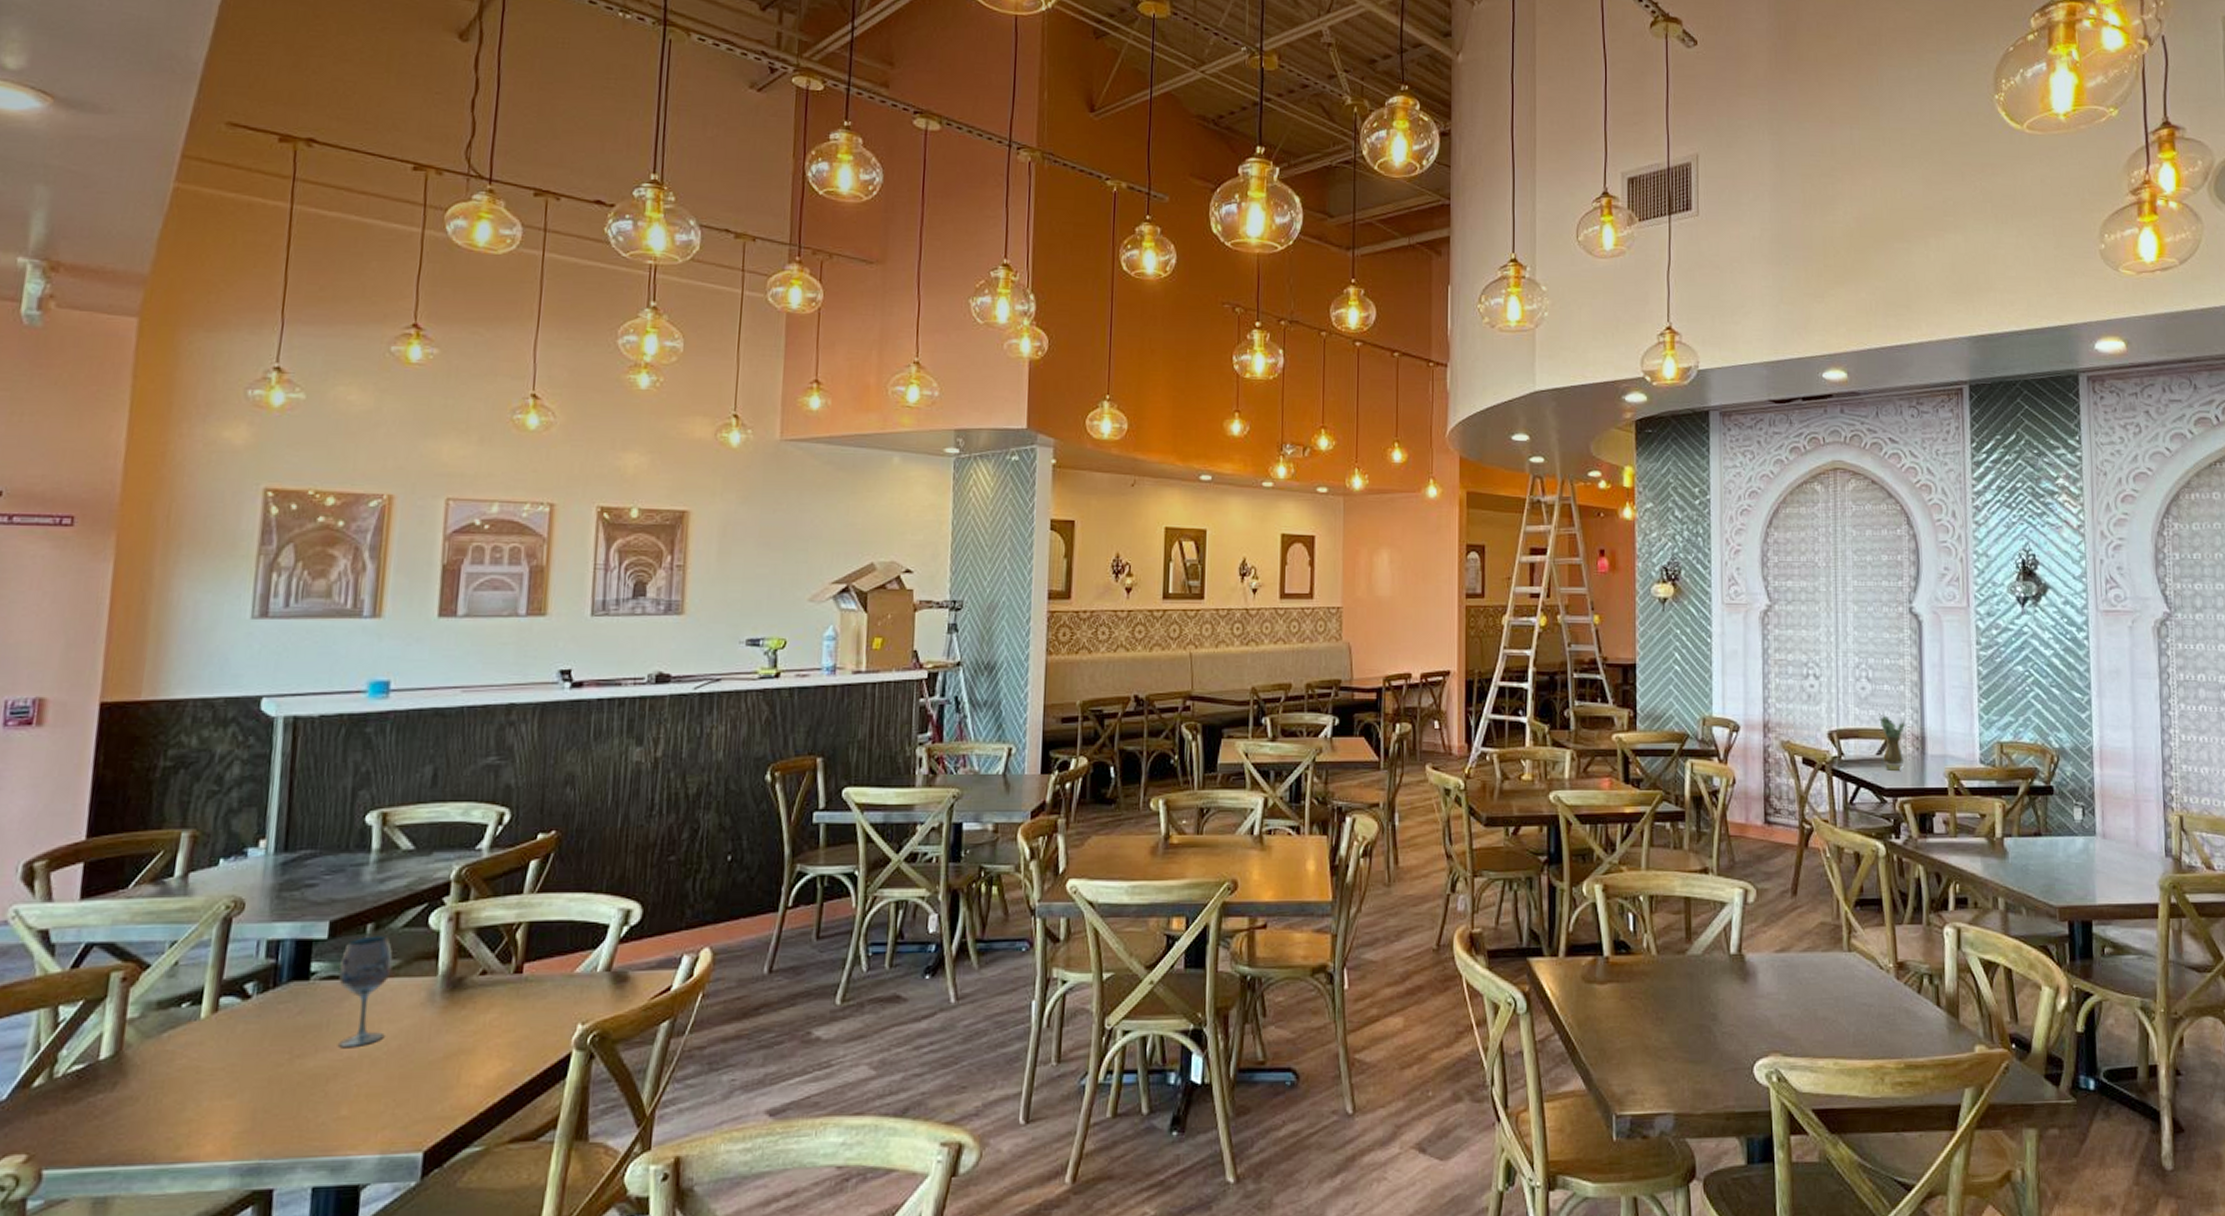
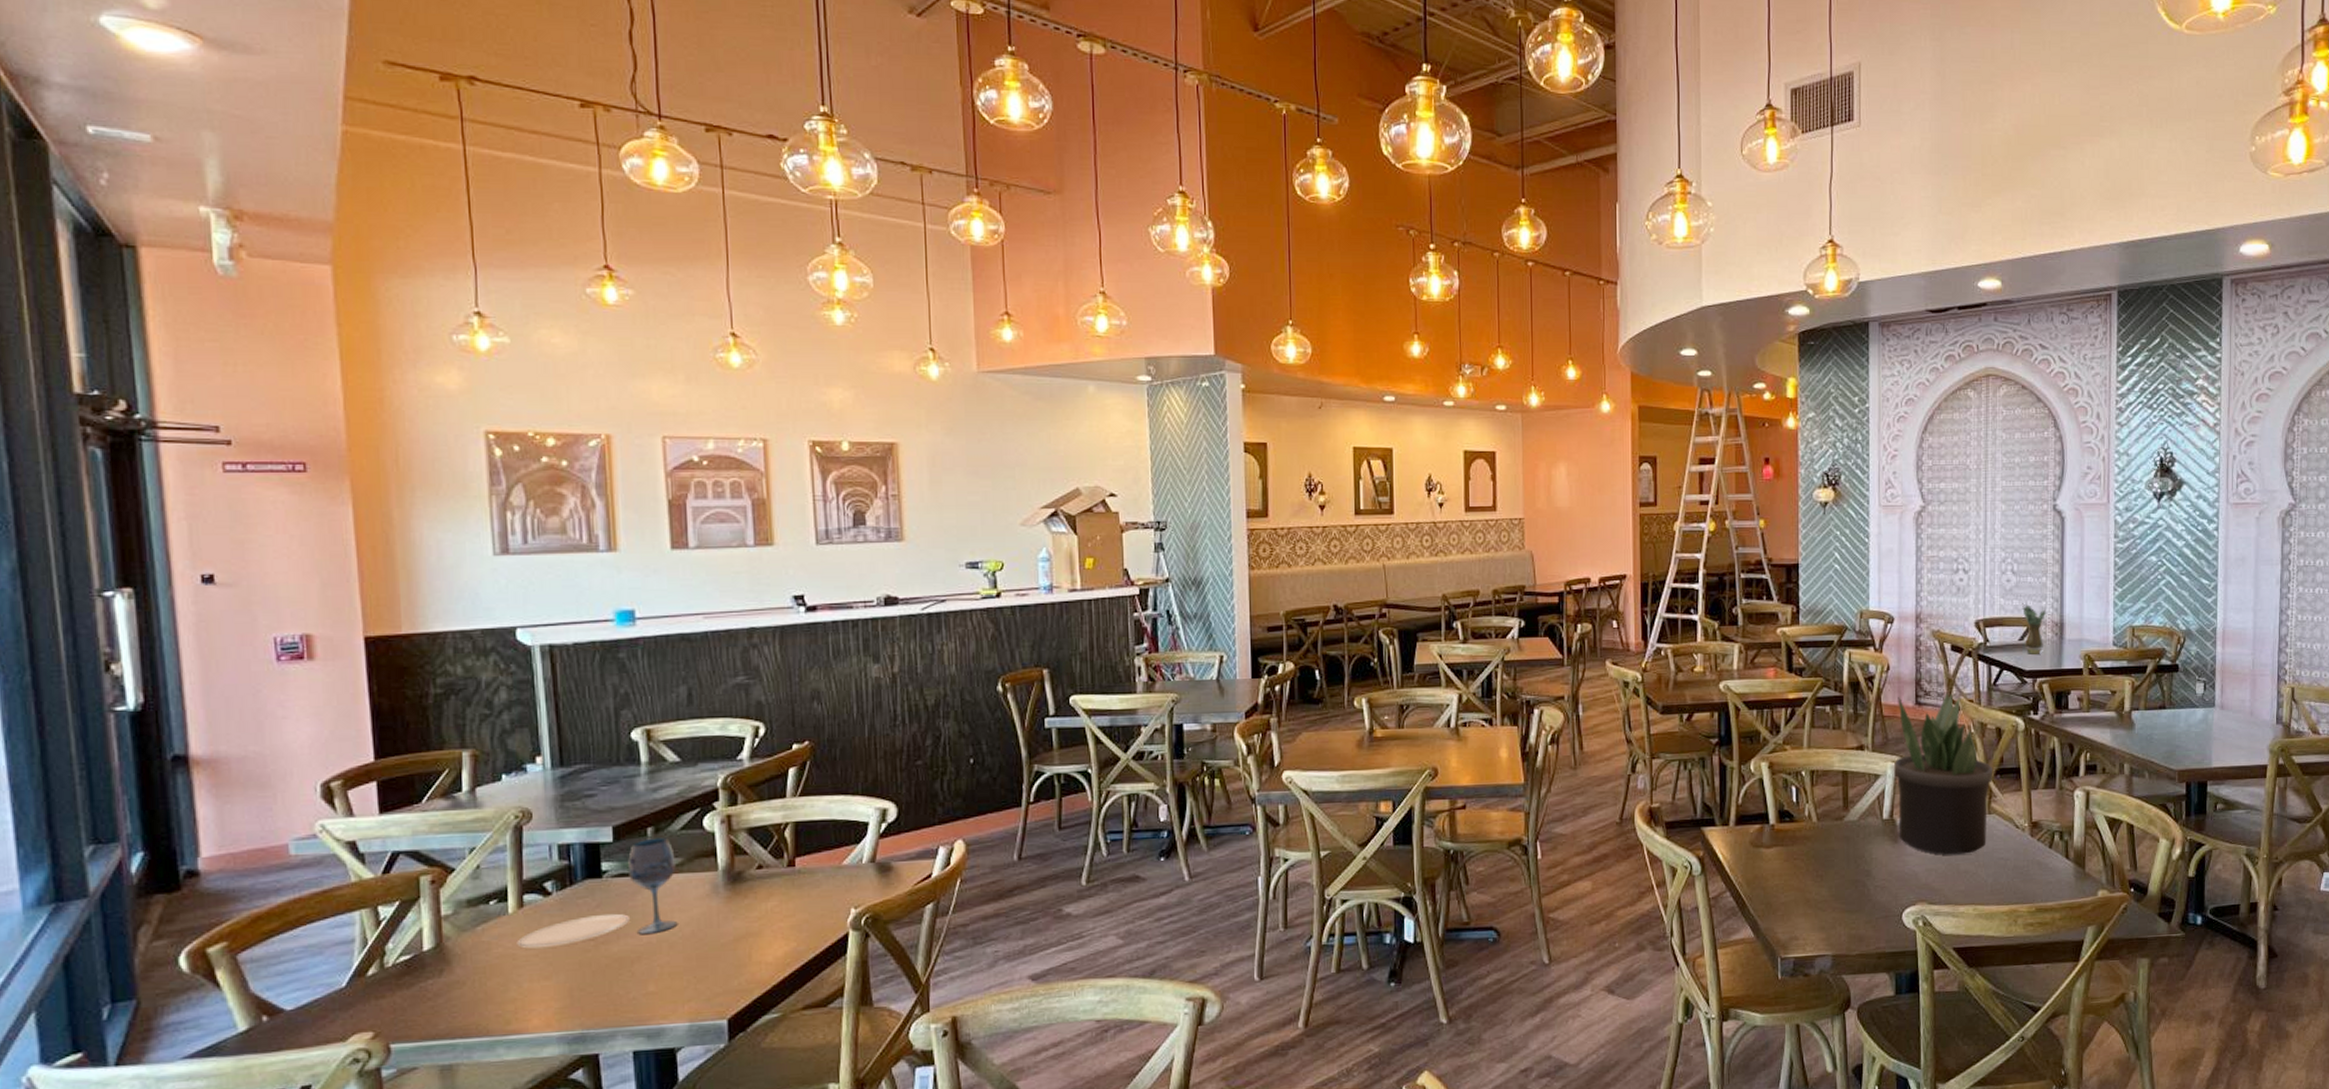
plate: none [203,1022,334,1062] -> present [517,913,631,950]
planter: none [1742,811,1852,998] -> present [1894,693,1992,855]

